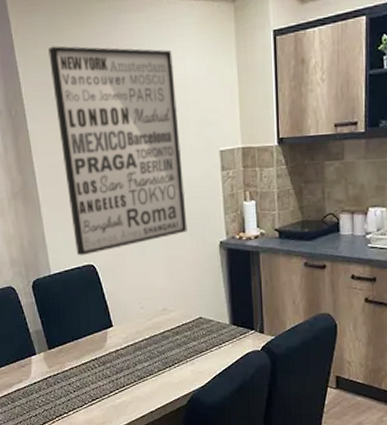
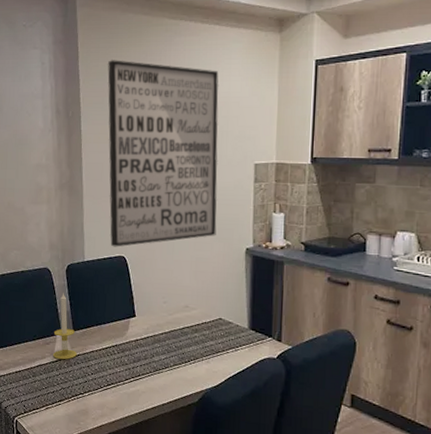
candle: none [27,310,56,381] -> present [52,292,77,360]

